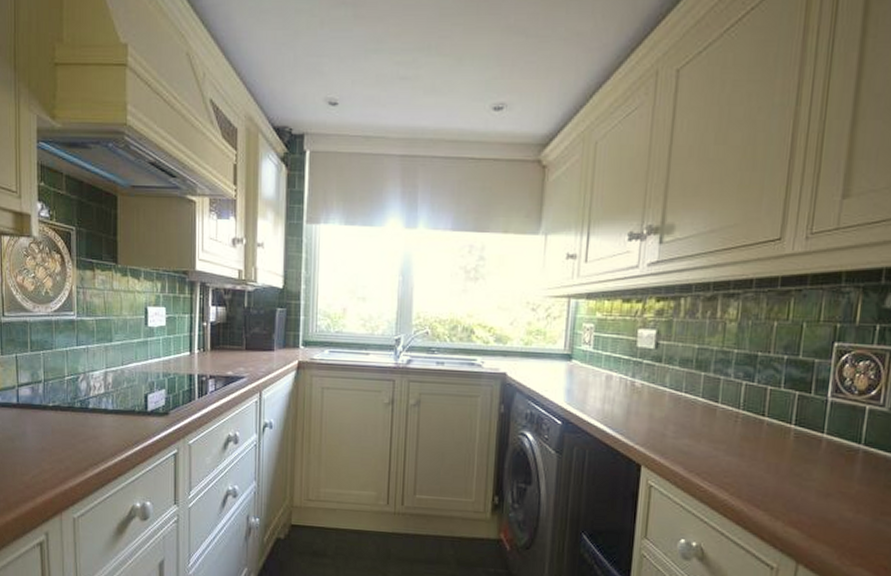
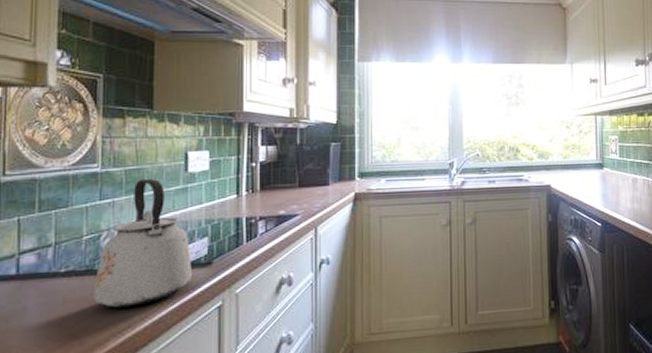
kettle: none [74,330,152,444] -> present [93,179,192,309]

